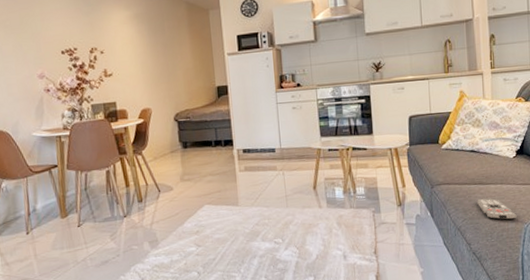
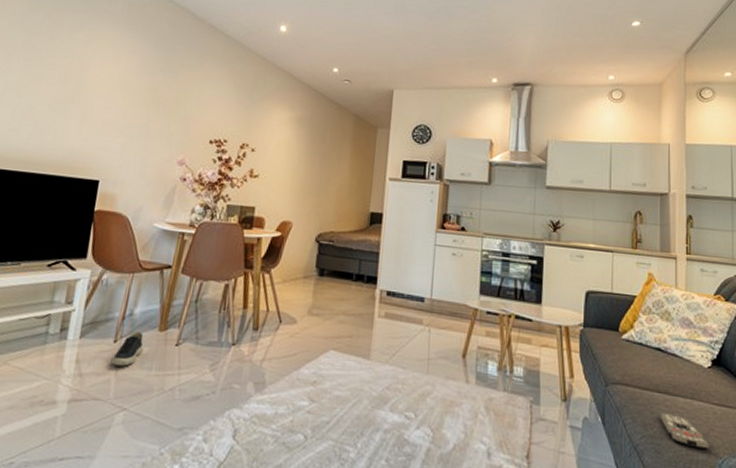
shoe: none [28,222,53,252] -> present [111,331,144,367]

